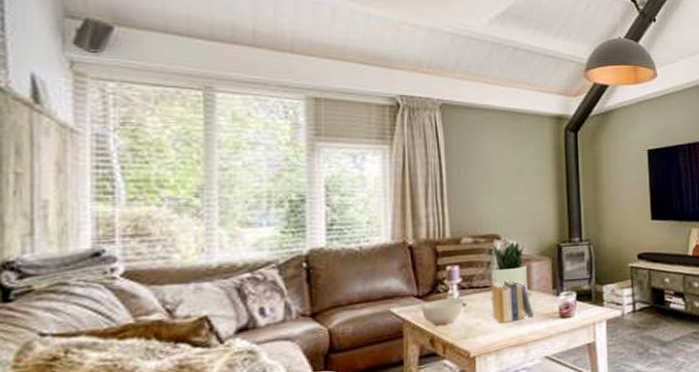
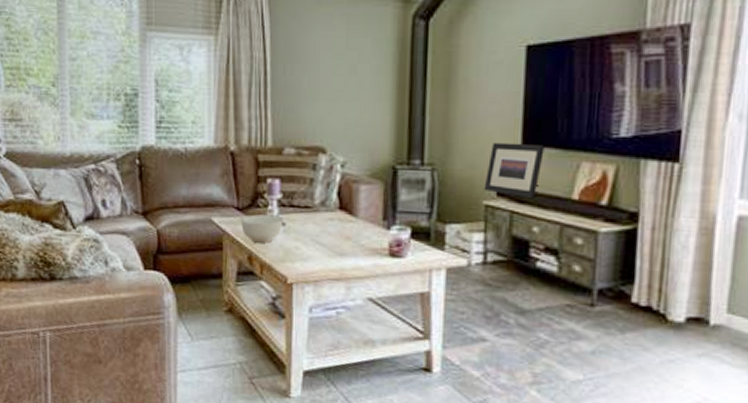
planter: present [491,241,532,300] -> none [312,157,358,227]
books: present [492,280,534,323] -> none [313,203,358,252]
picture frame: none [628,218,667,258] -> present [483,142,545,198]

